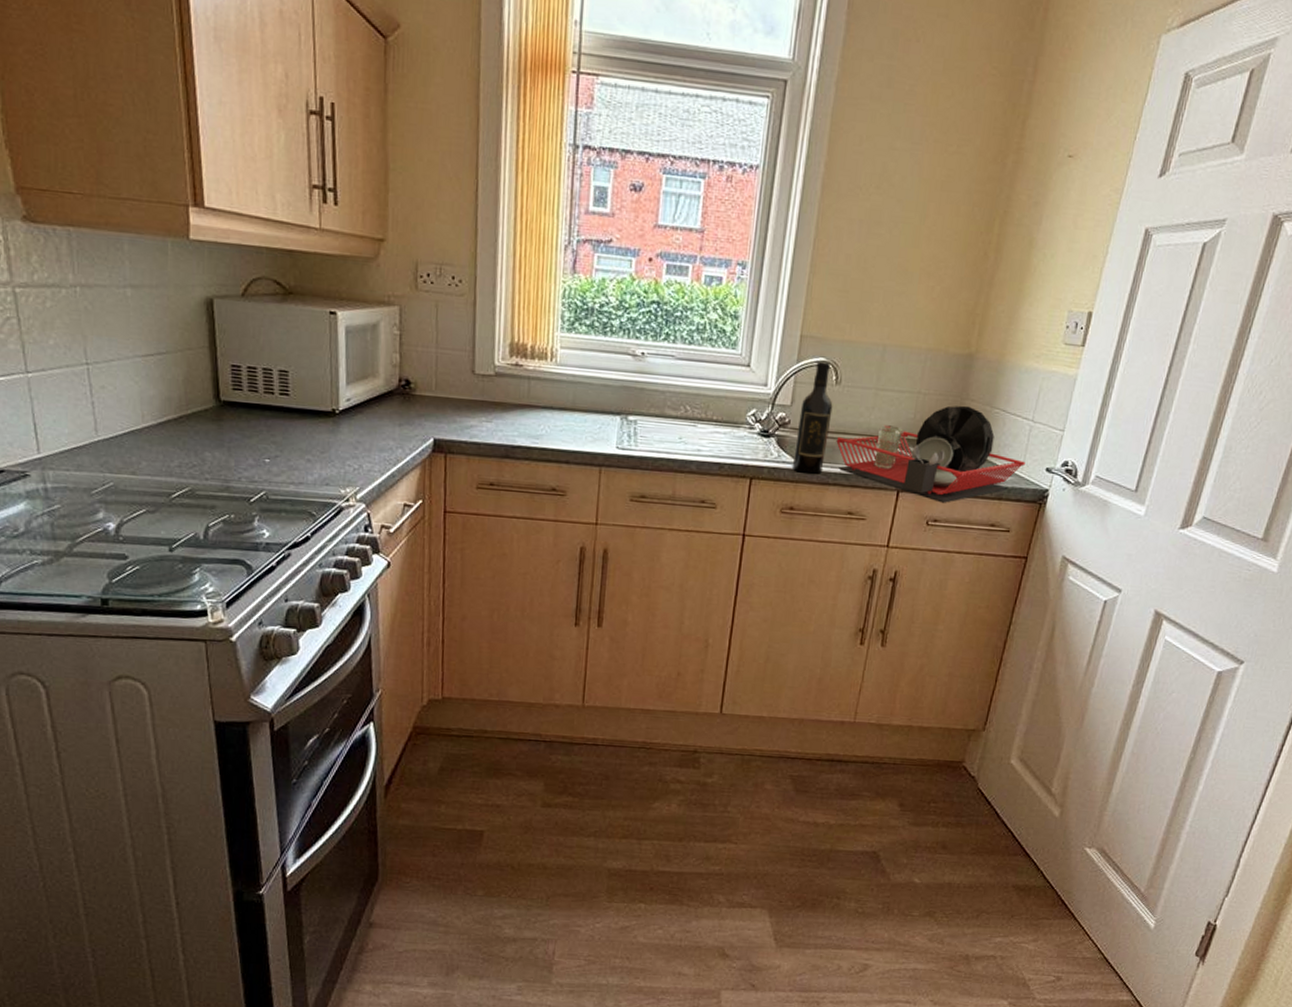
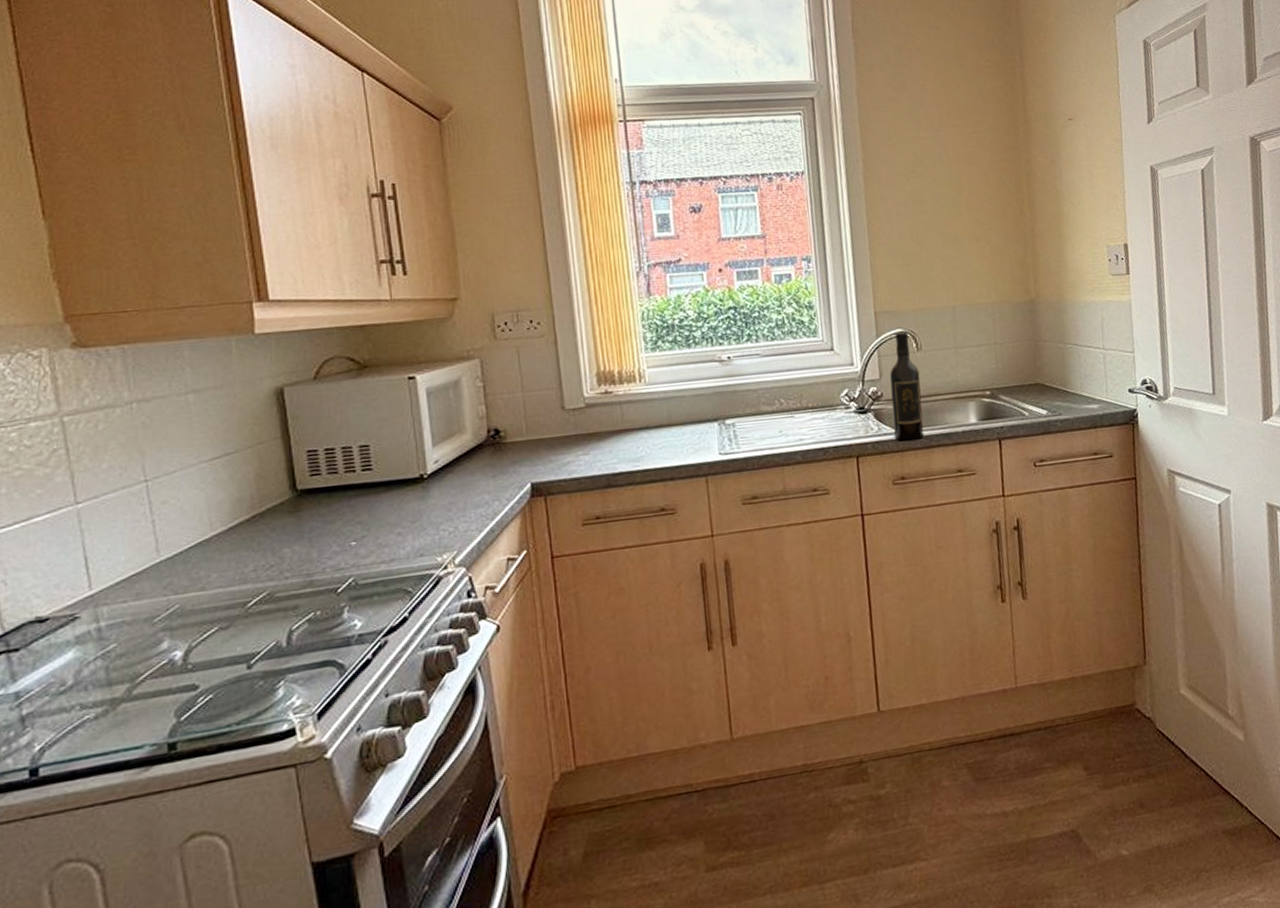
dish rack: present [836,405,1025,503] -> none [930,346,1109,443]

